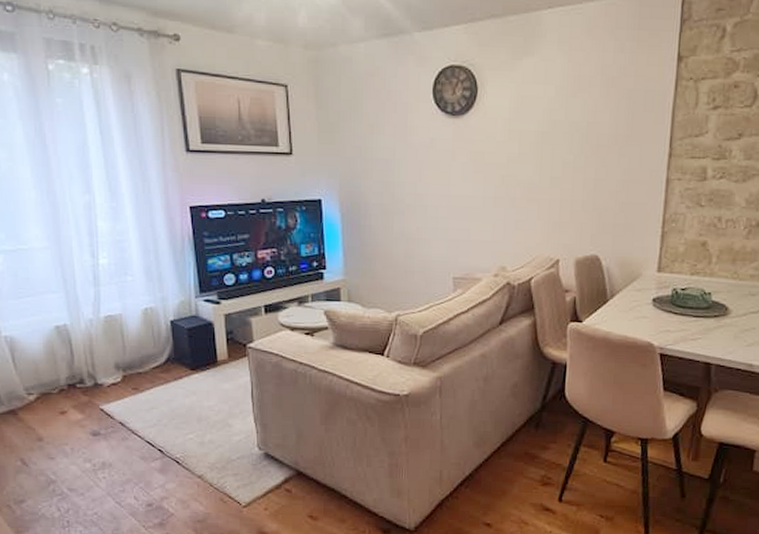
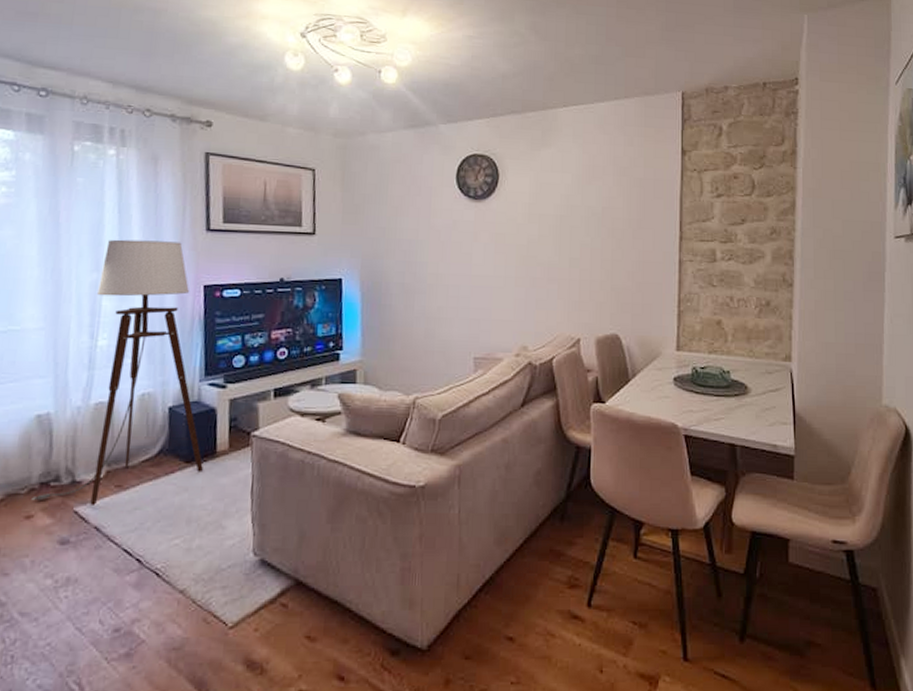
floor lamp: none [63,161,207,405] -> present [31,239,203,507]

